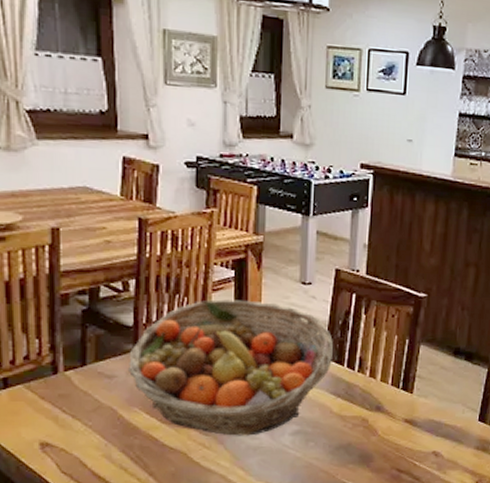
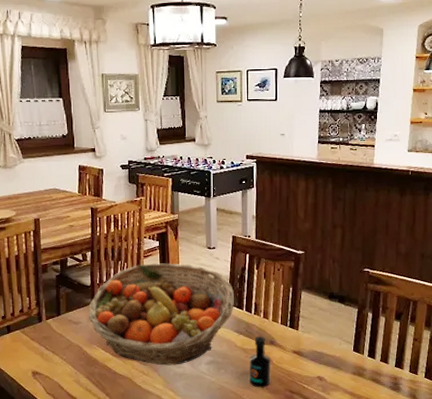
bottle: none [345,399,375,467] -> present [248,335,271,389]

